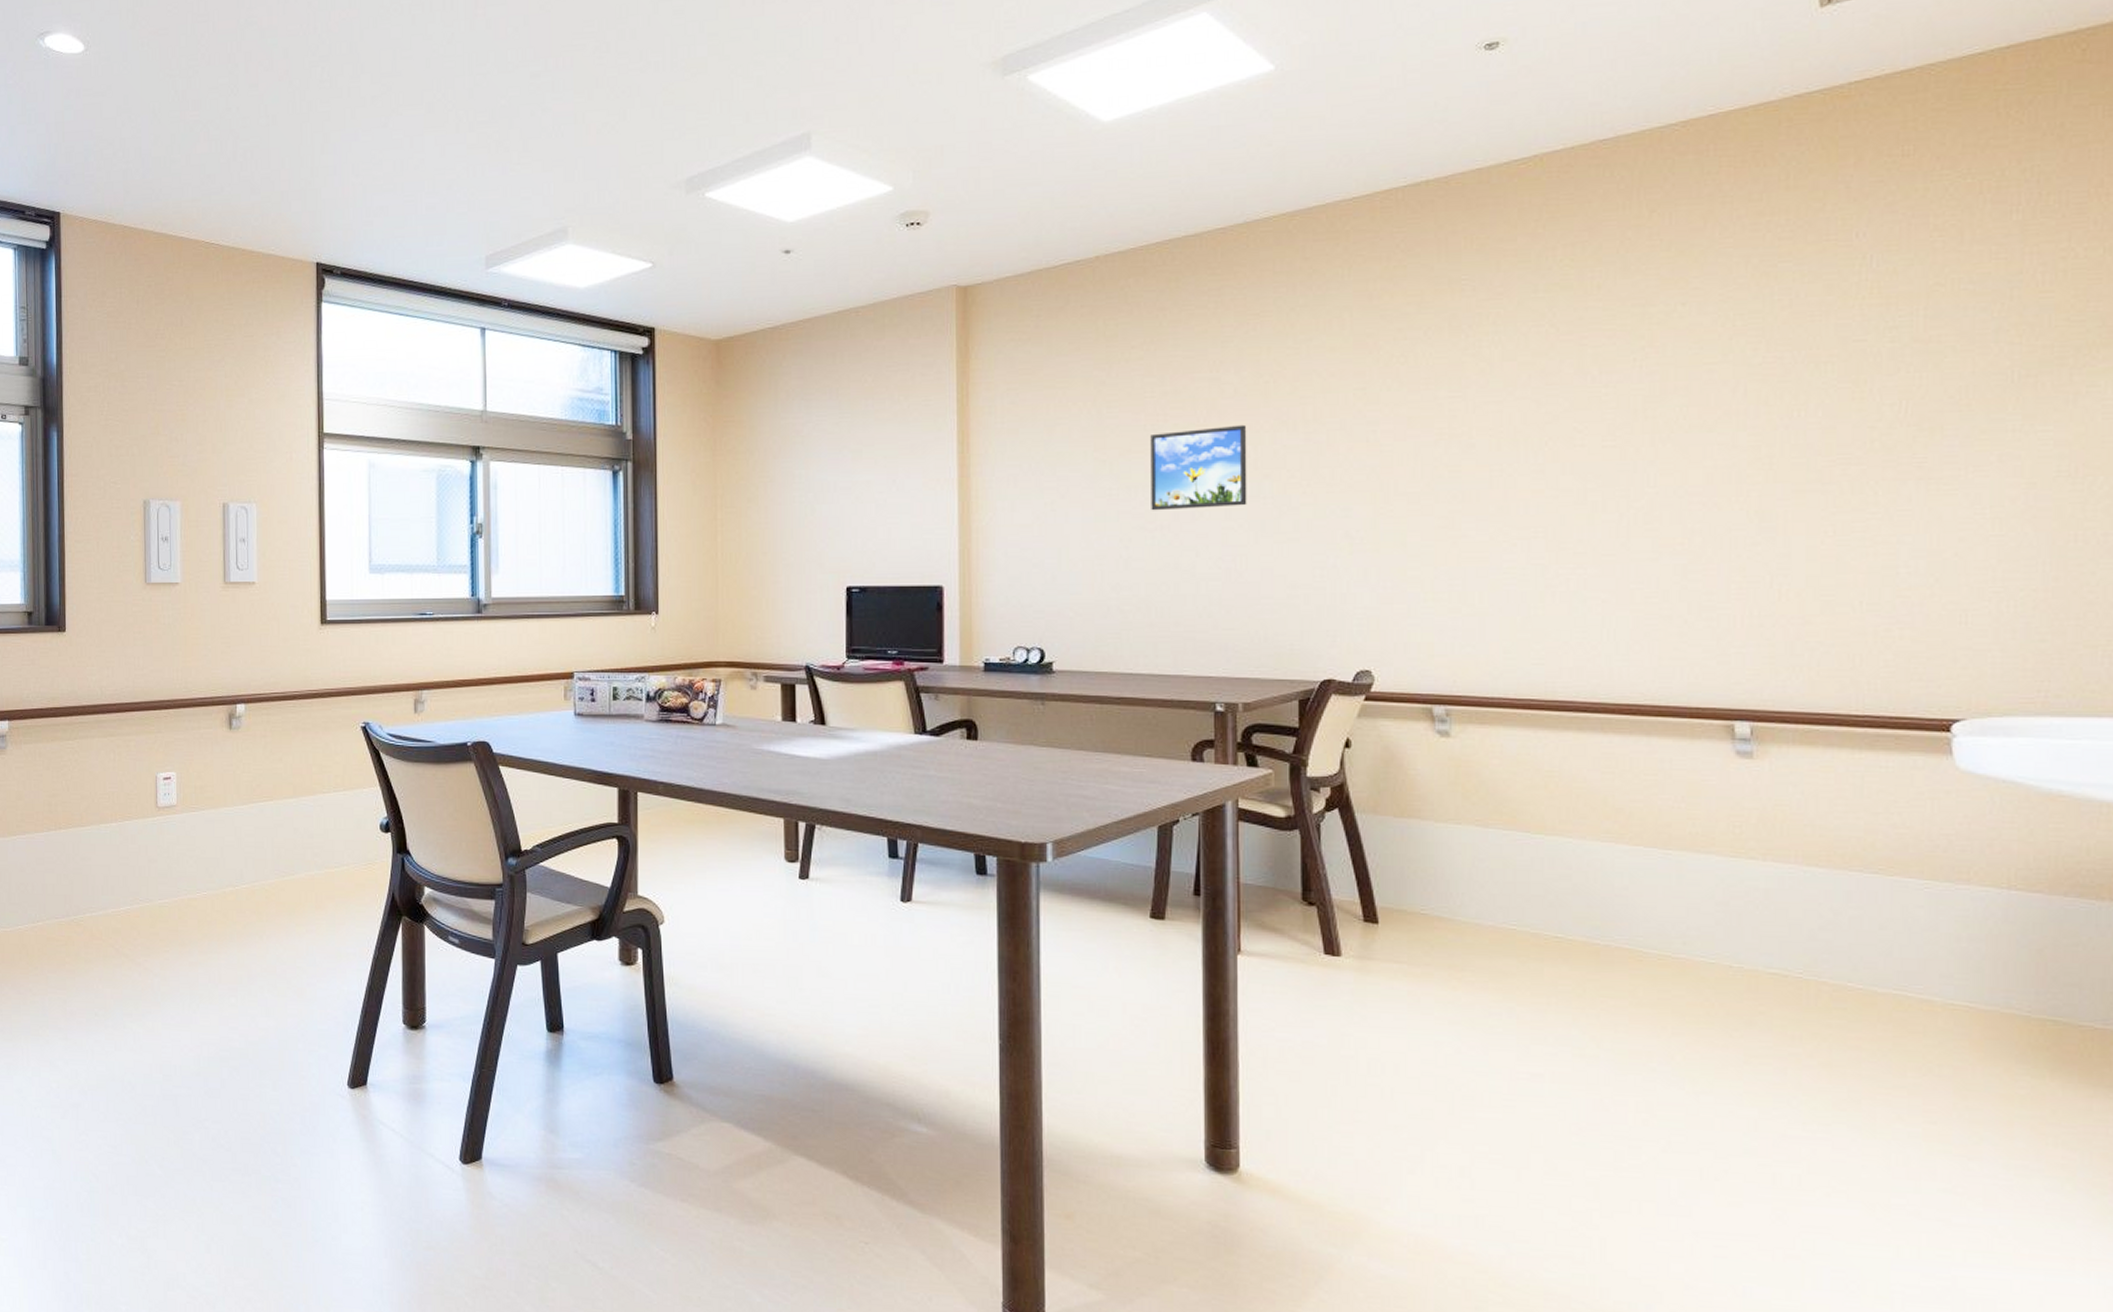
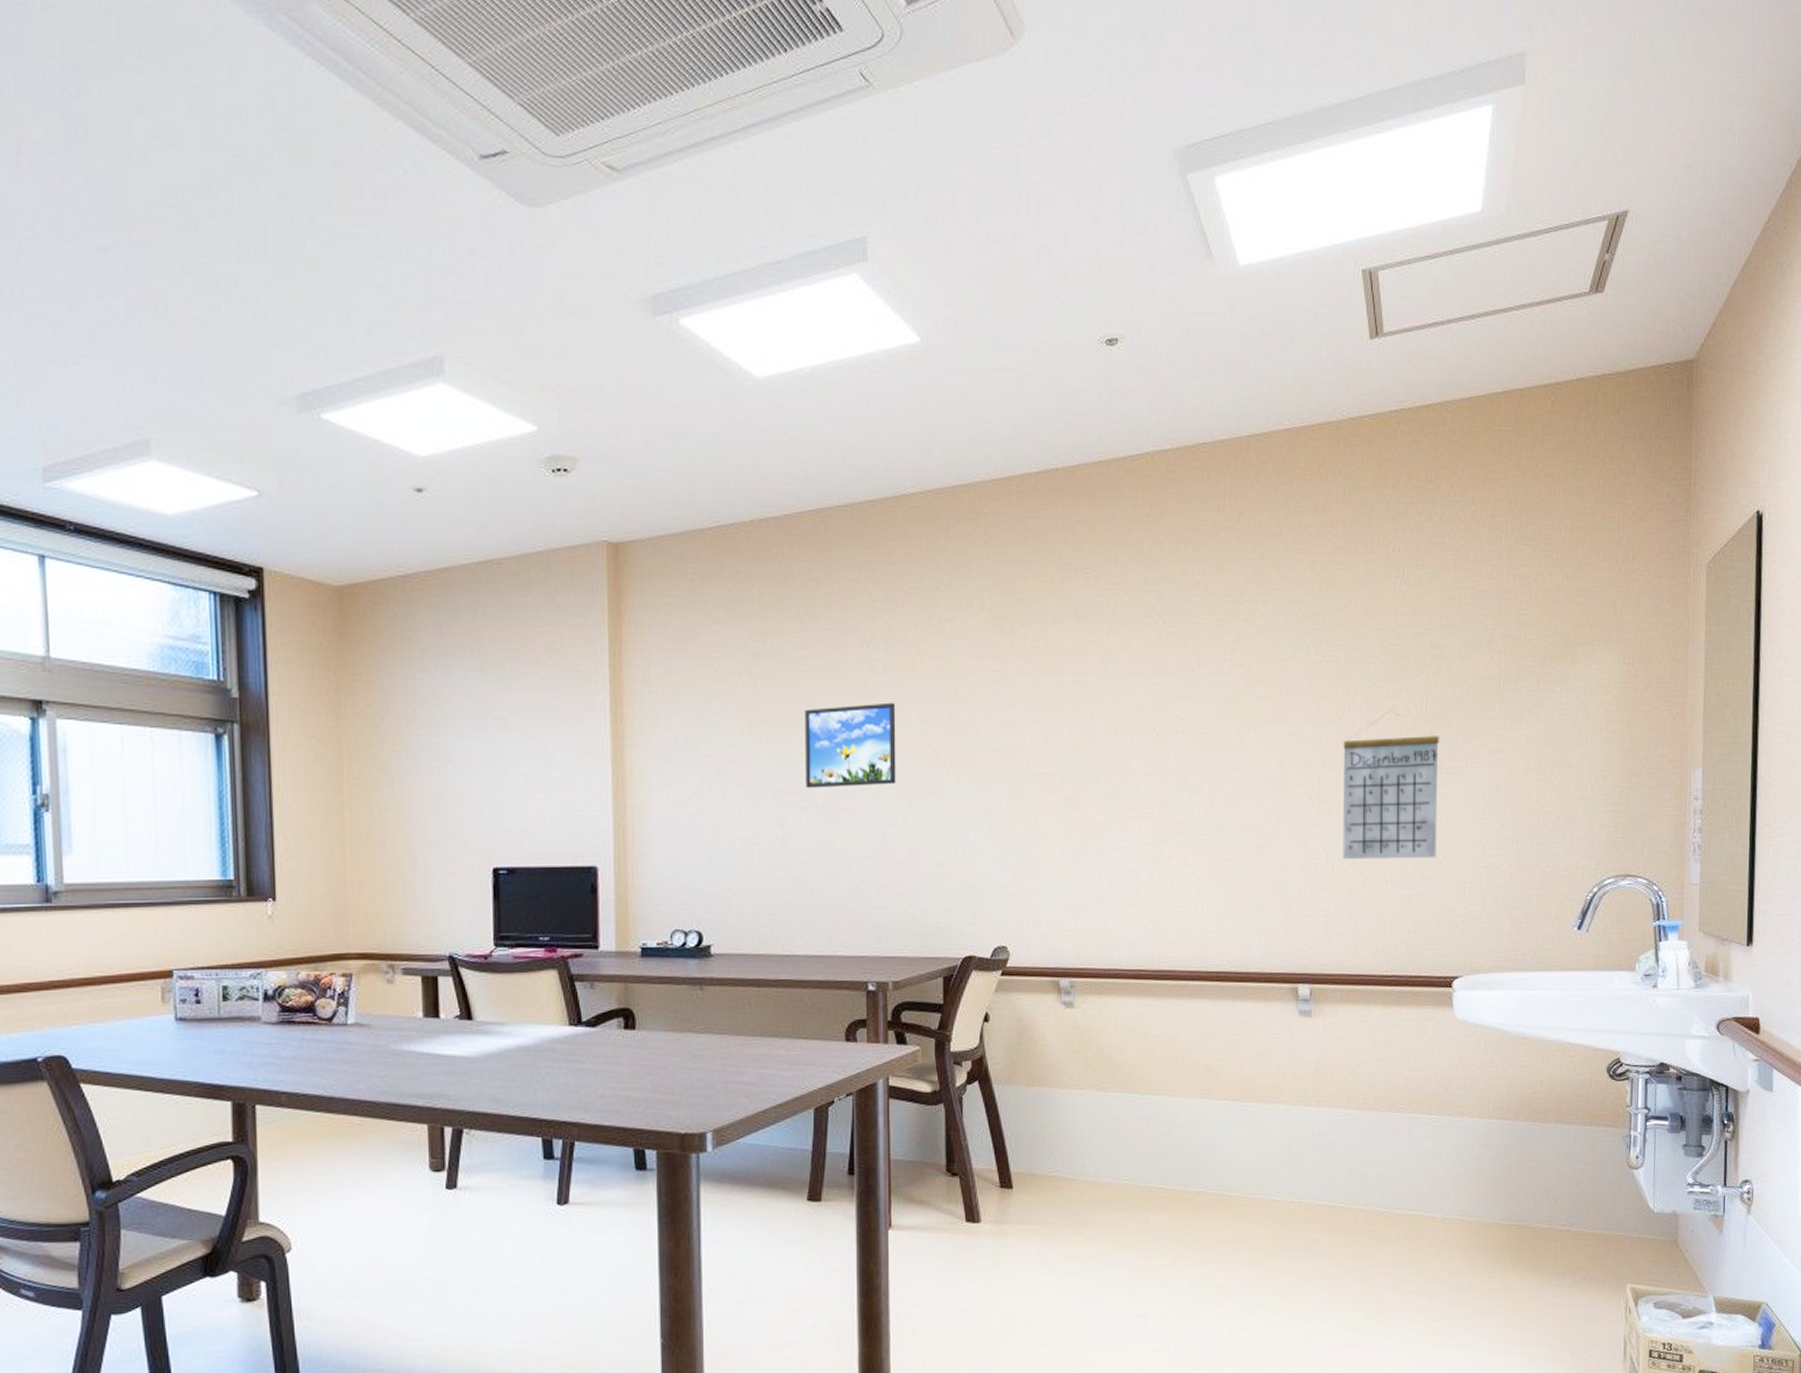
calendar: none [1791,415,1926,583] -> present [1342,711,1439,860]

